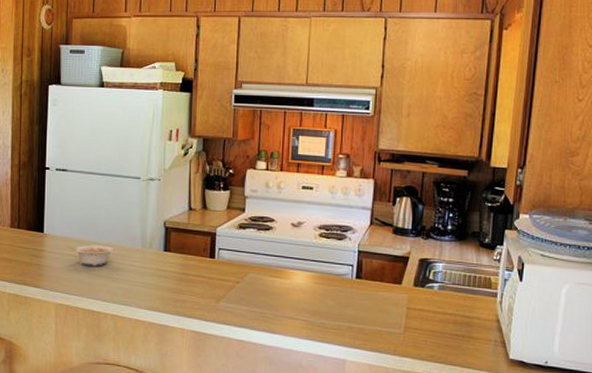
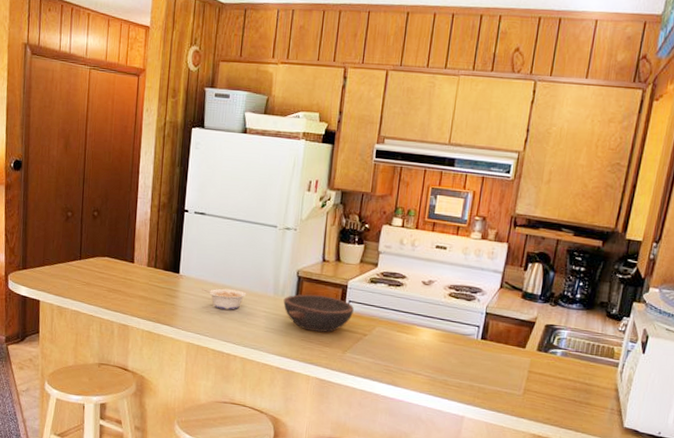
bowl: none [152,245,224,283] -> present [283,294,354,333]

